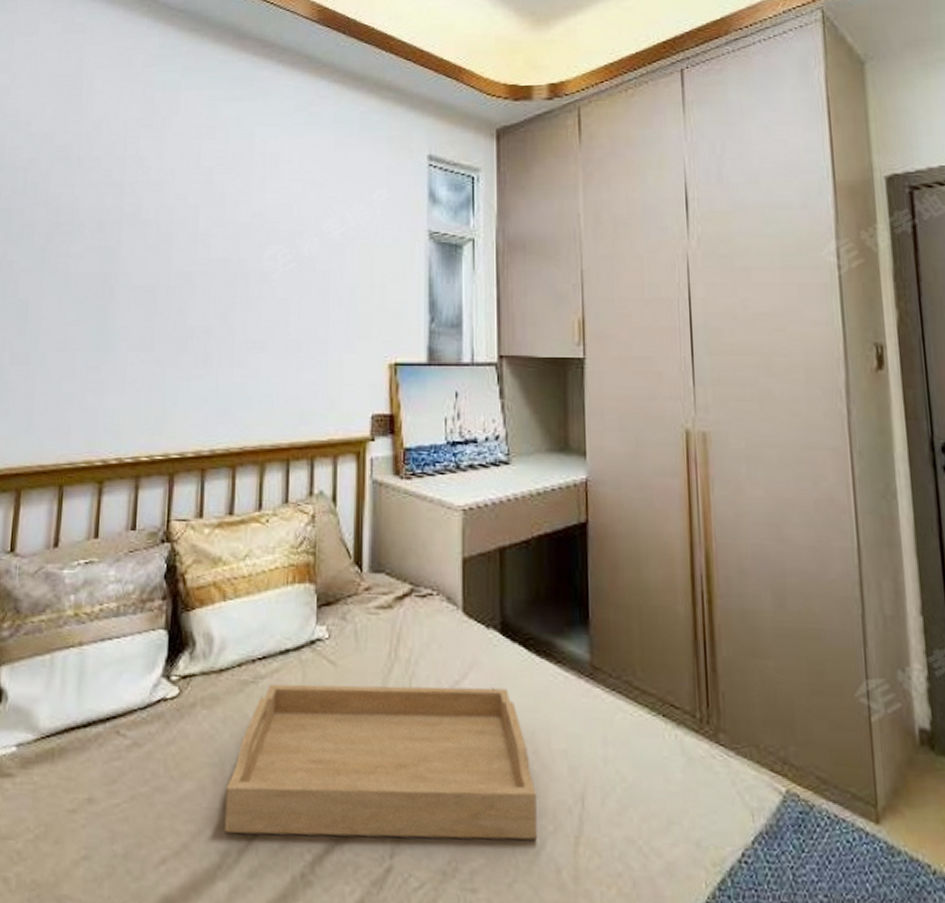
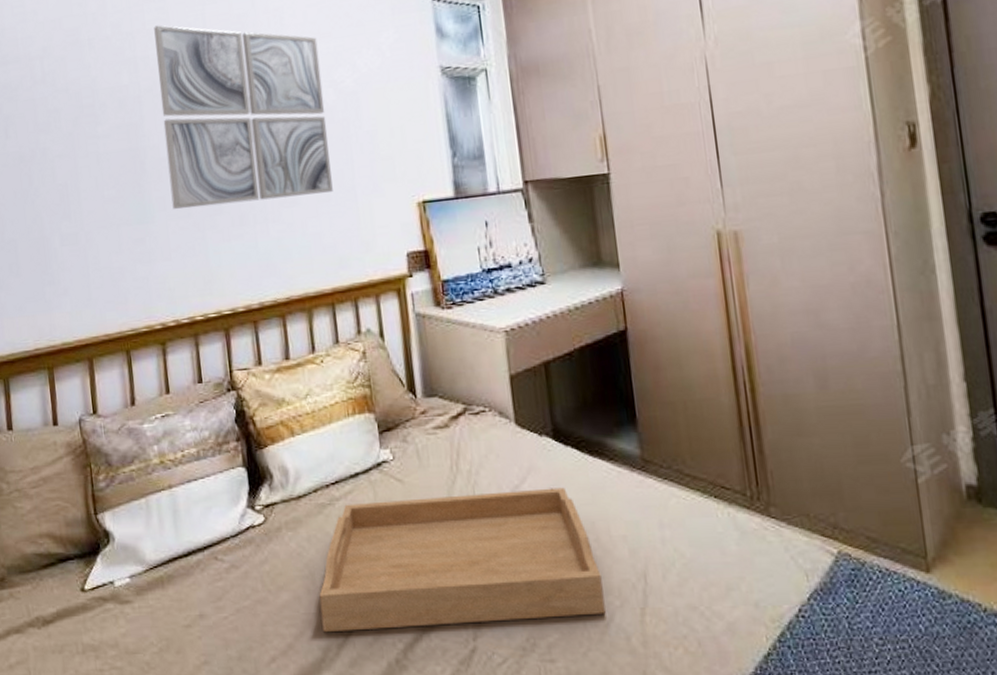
wall art: none [135,153,310,342] -> present [154,25,333,209]

